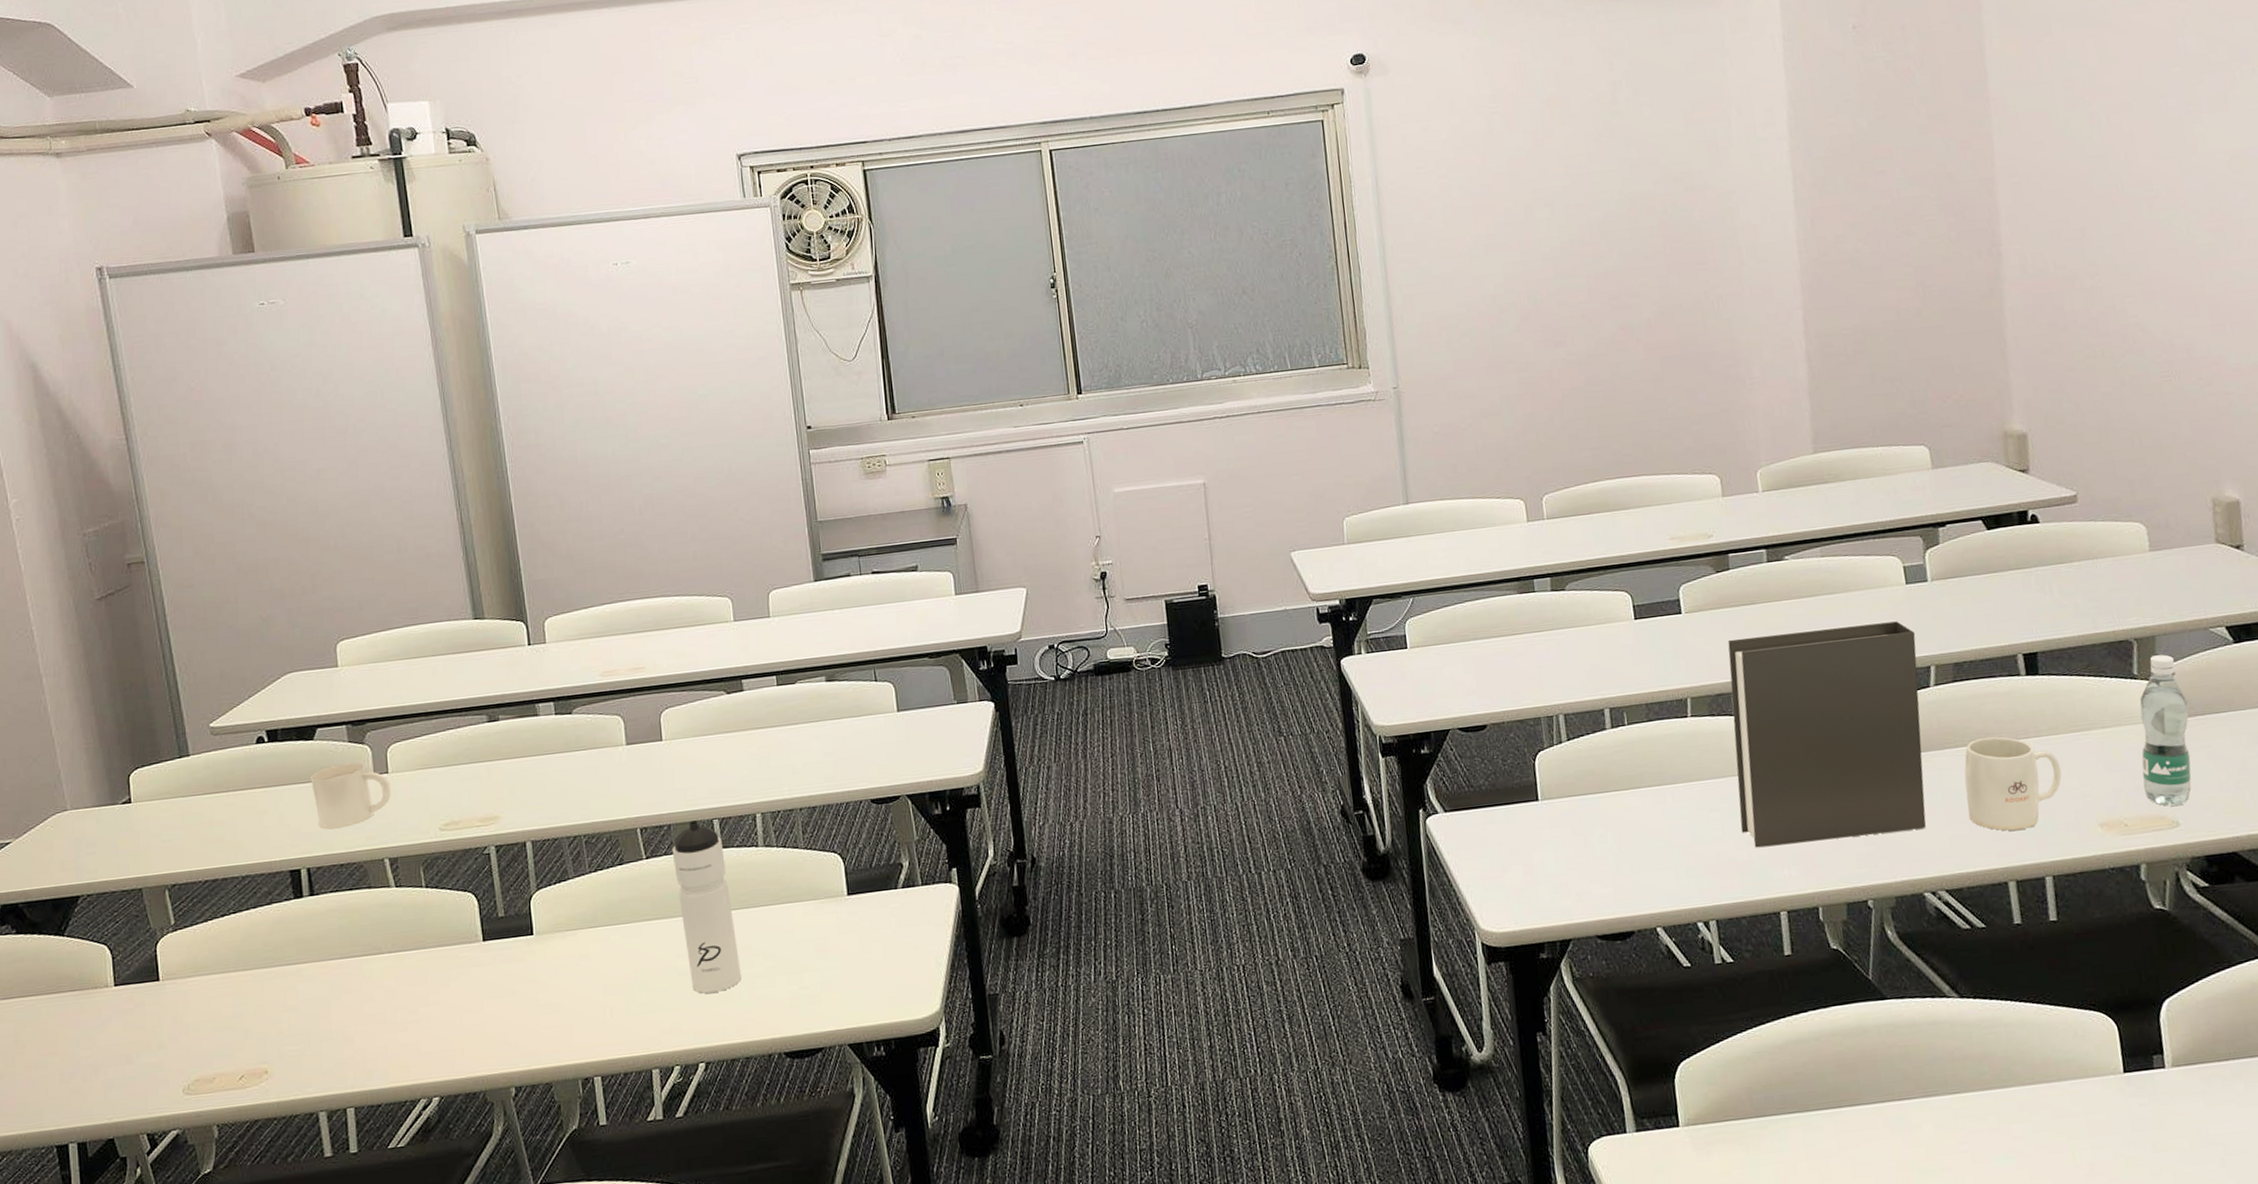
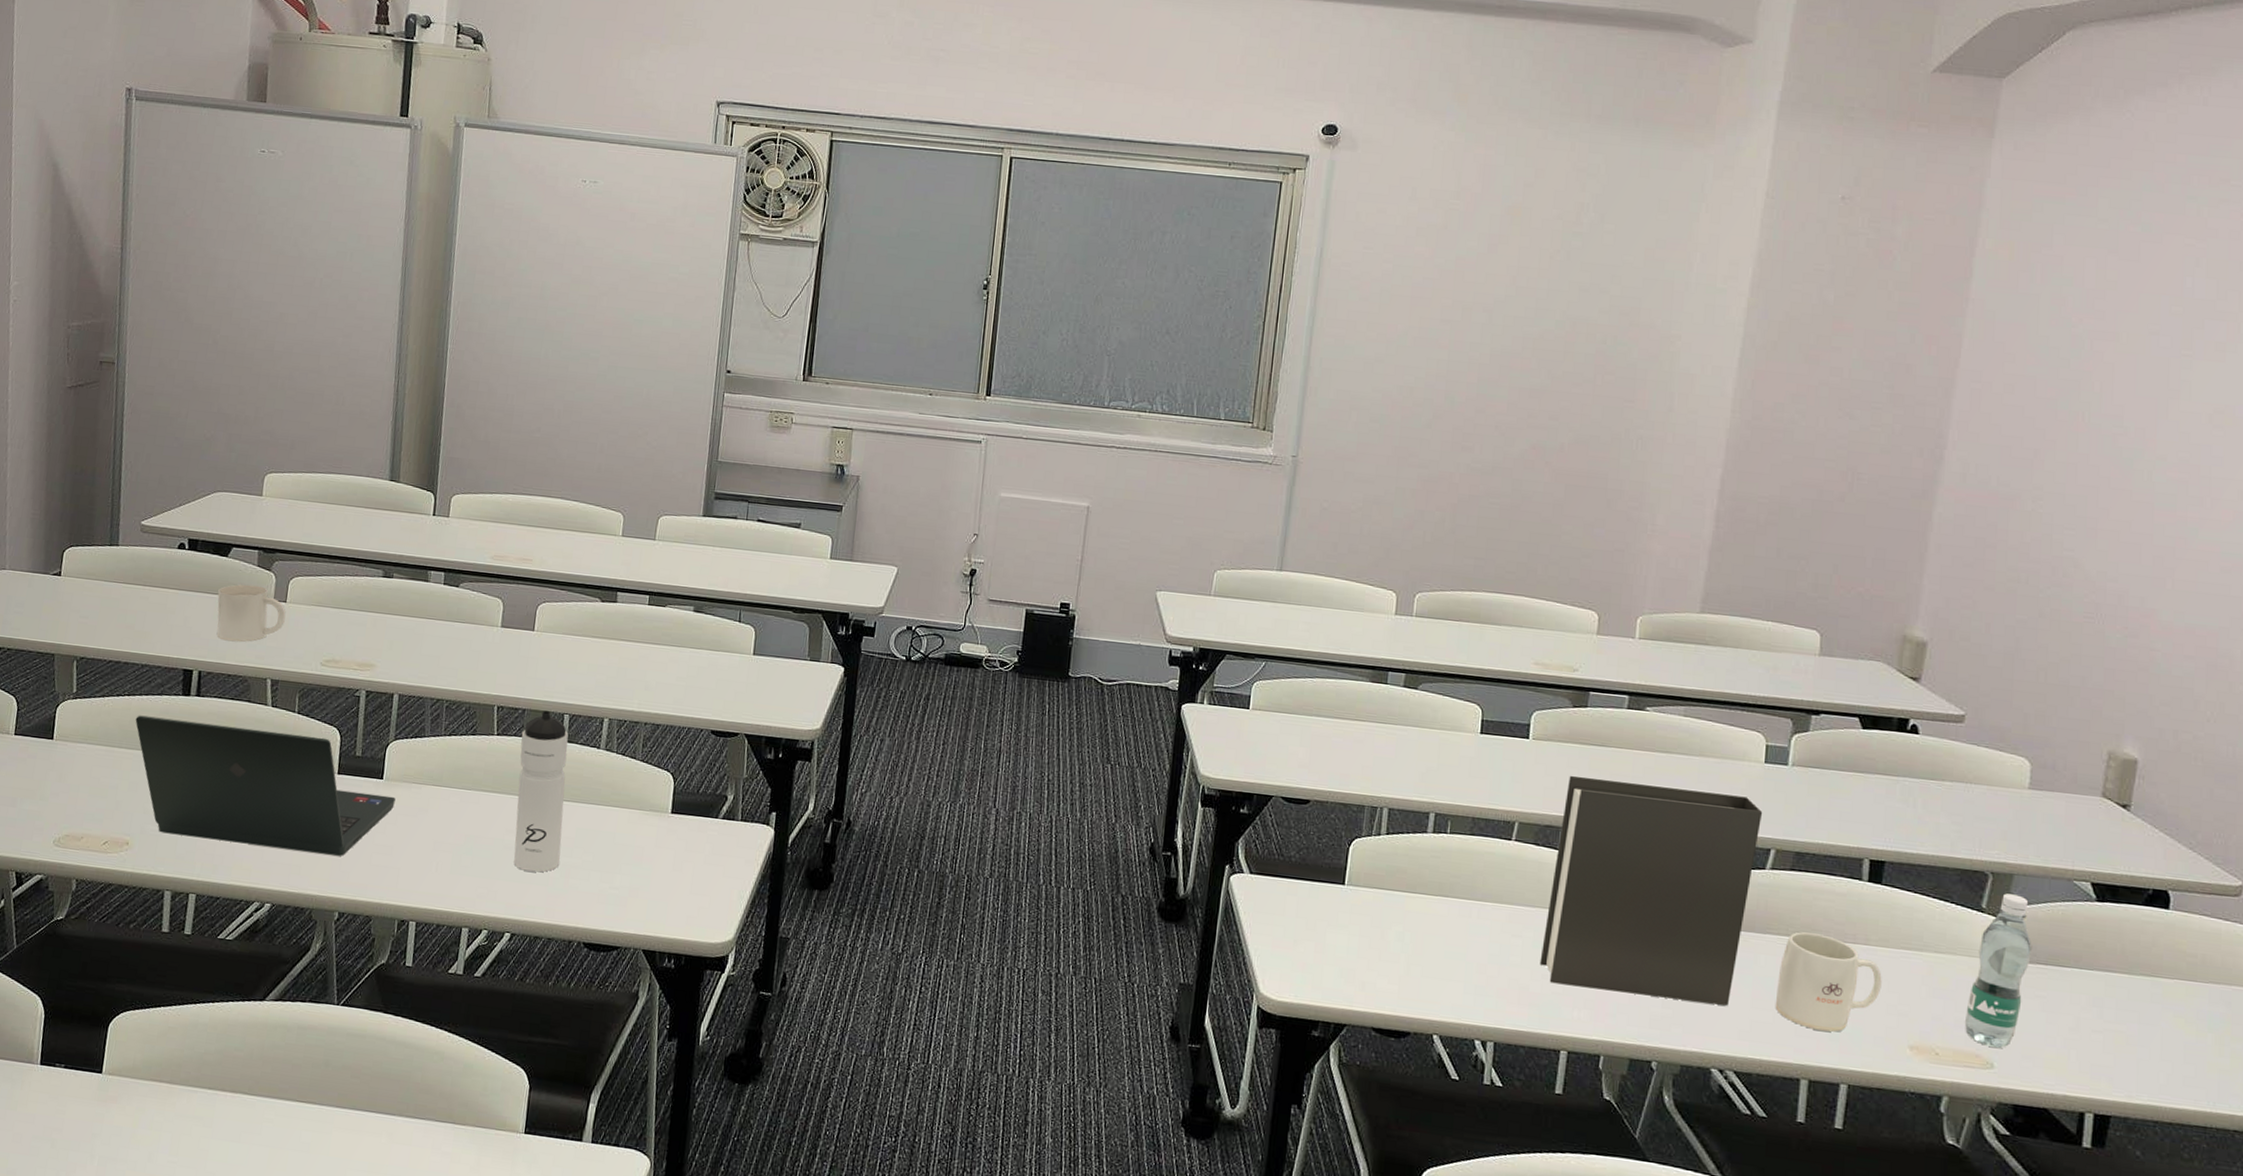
laptop: none [247,906,552,1052] -> present [135,715,395,856]

